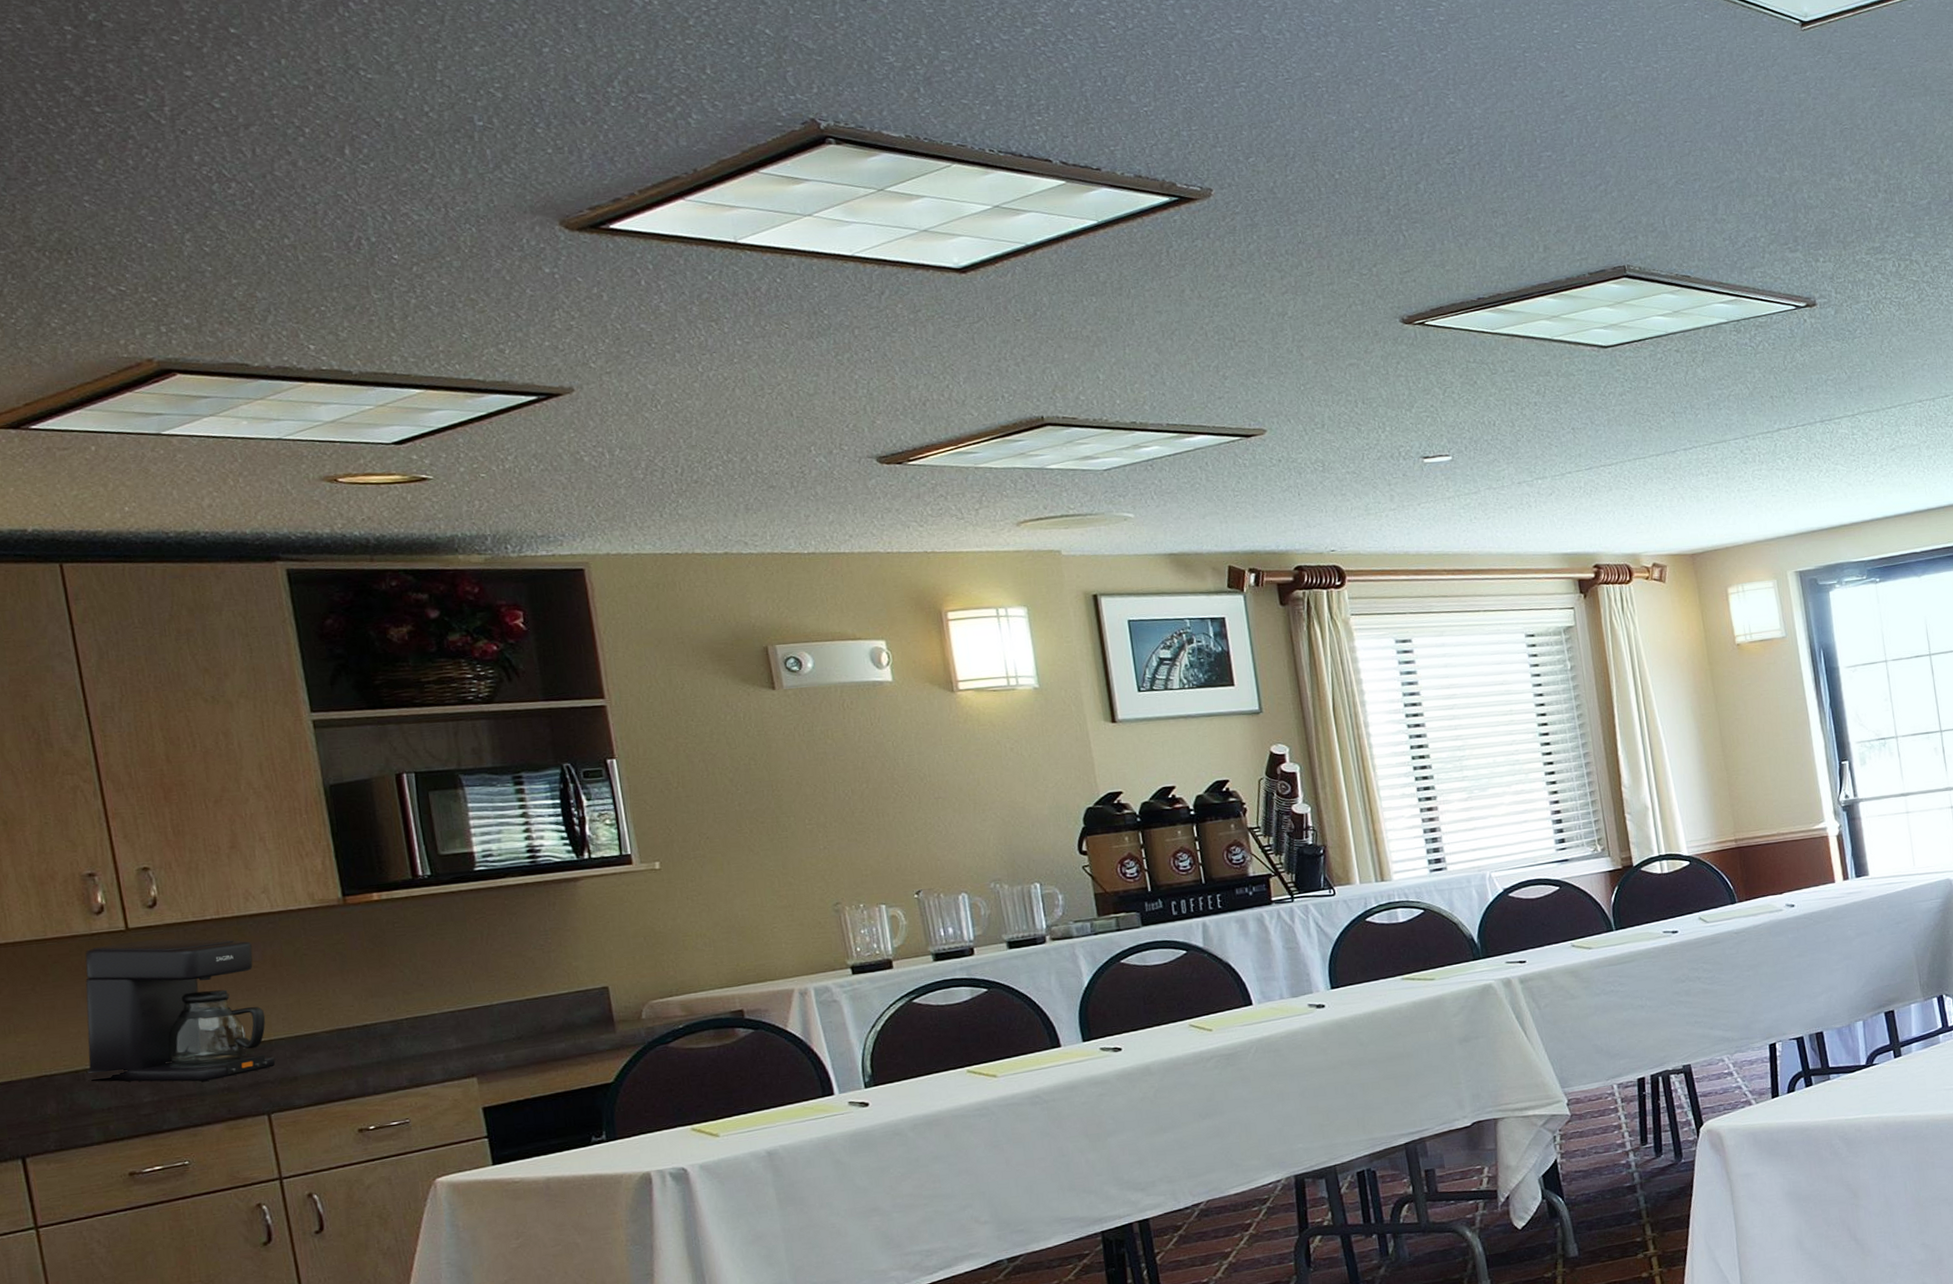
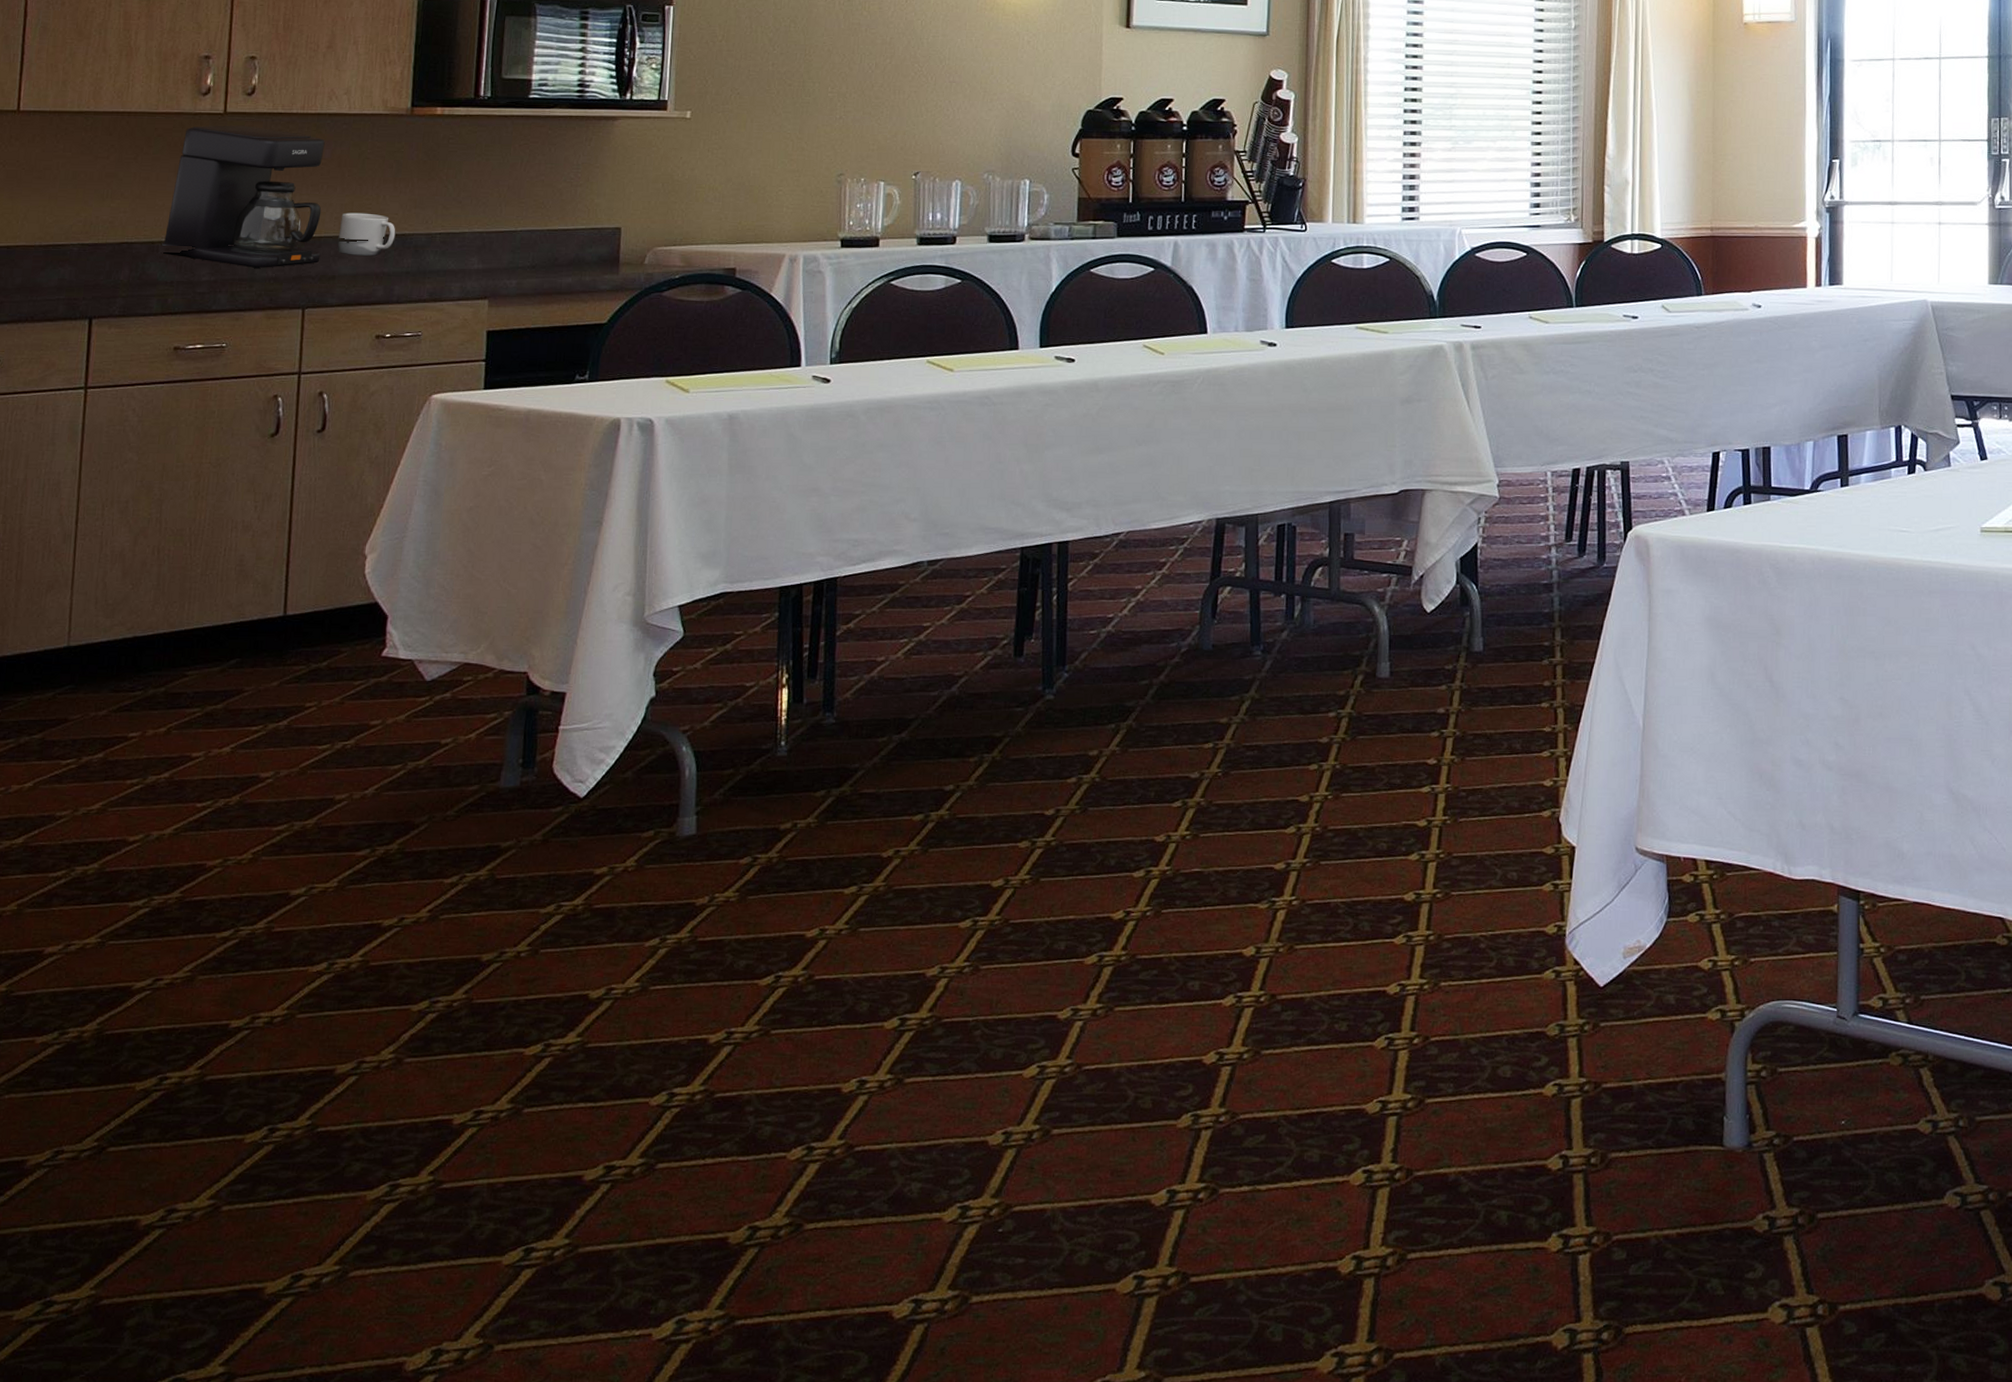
mug: none [289,1009,357,1054] -> present [337,212,396,257]

